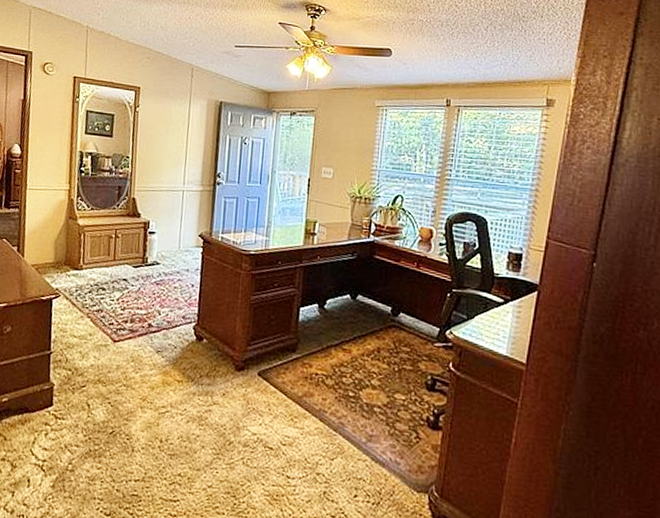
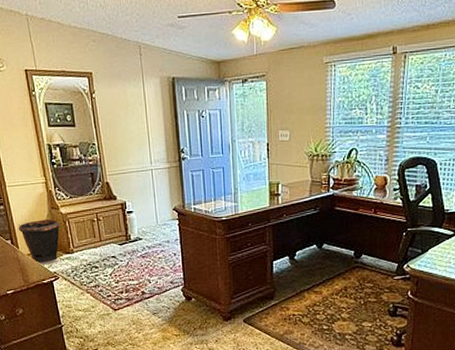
waste bin: none [29,229,75,280] -> present [19,219,61,266]

